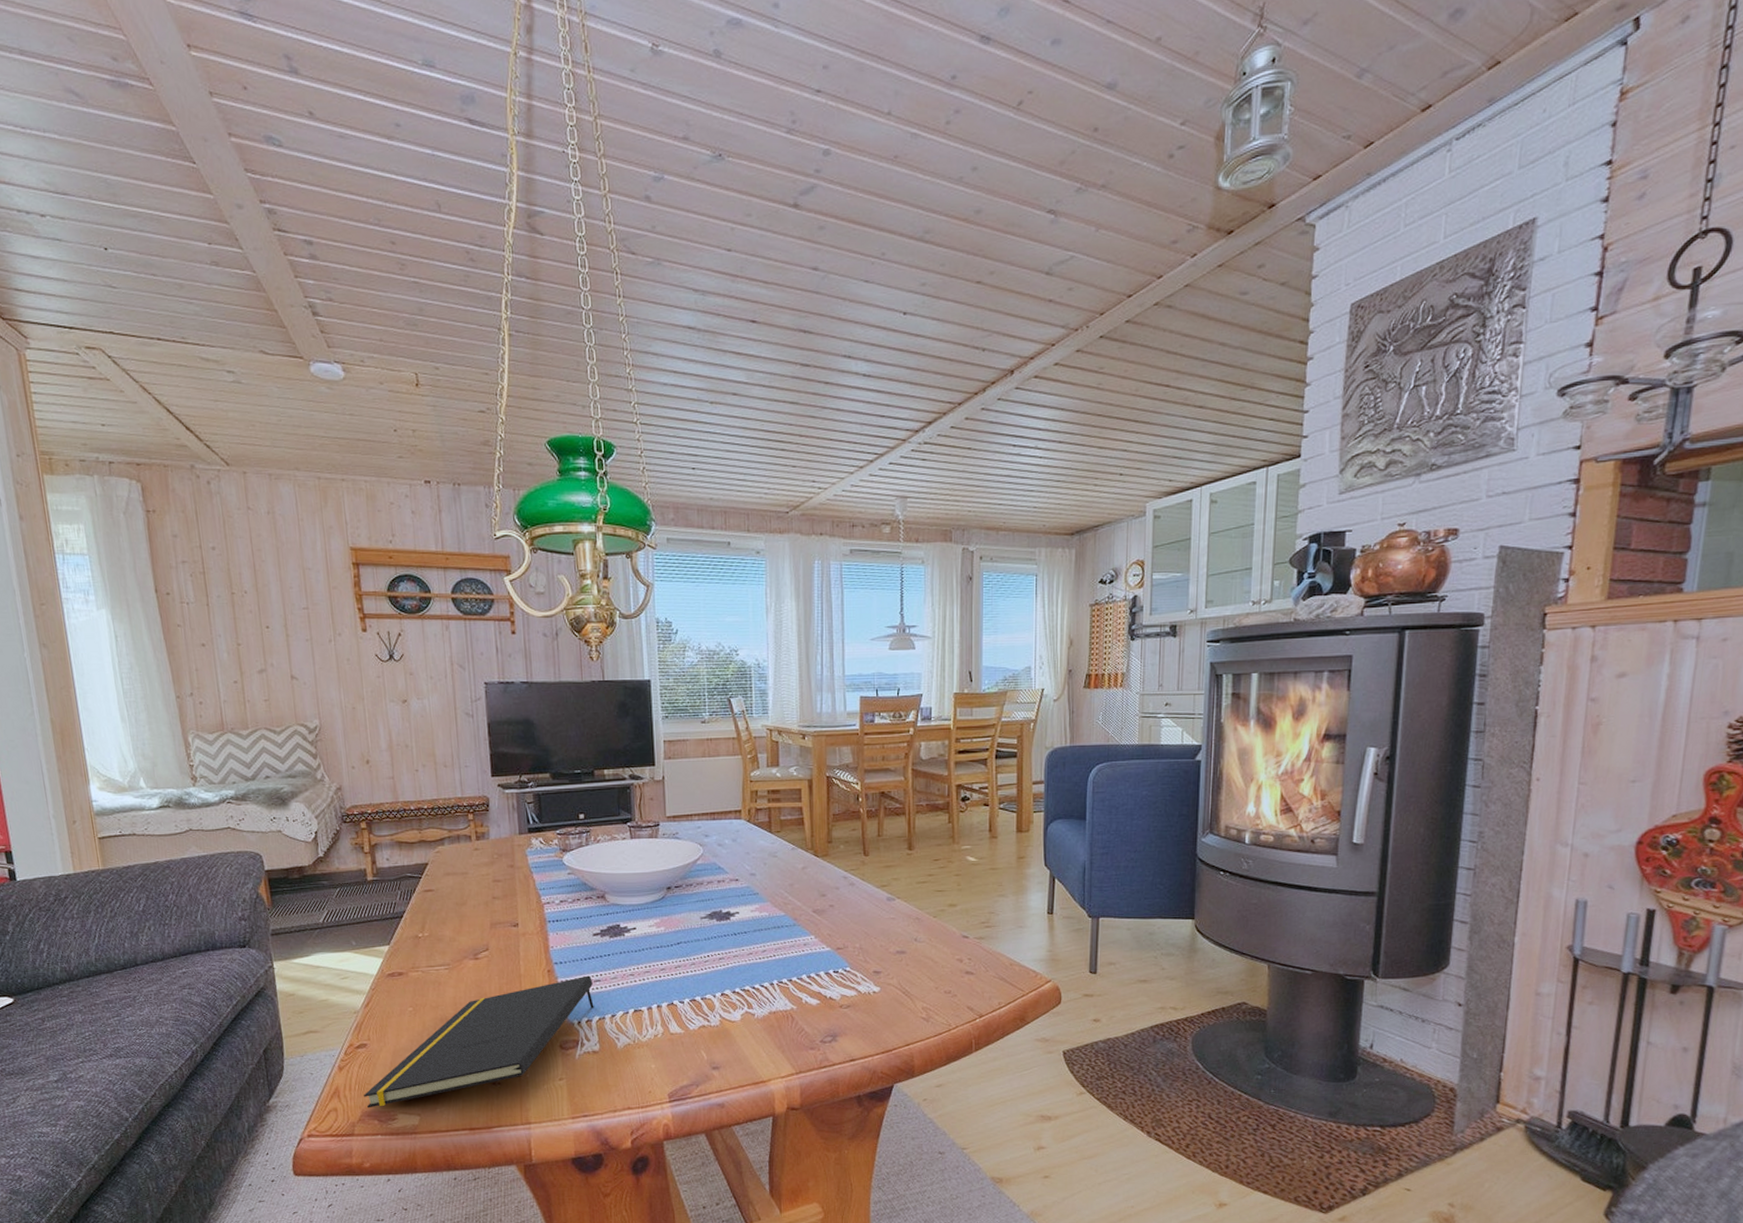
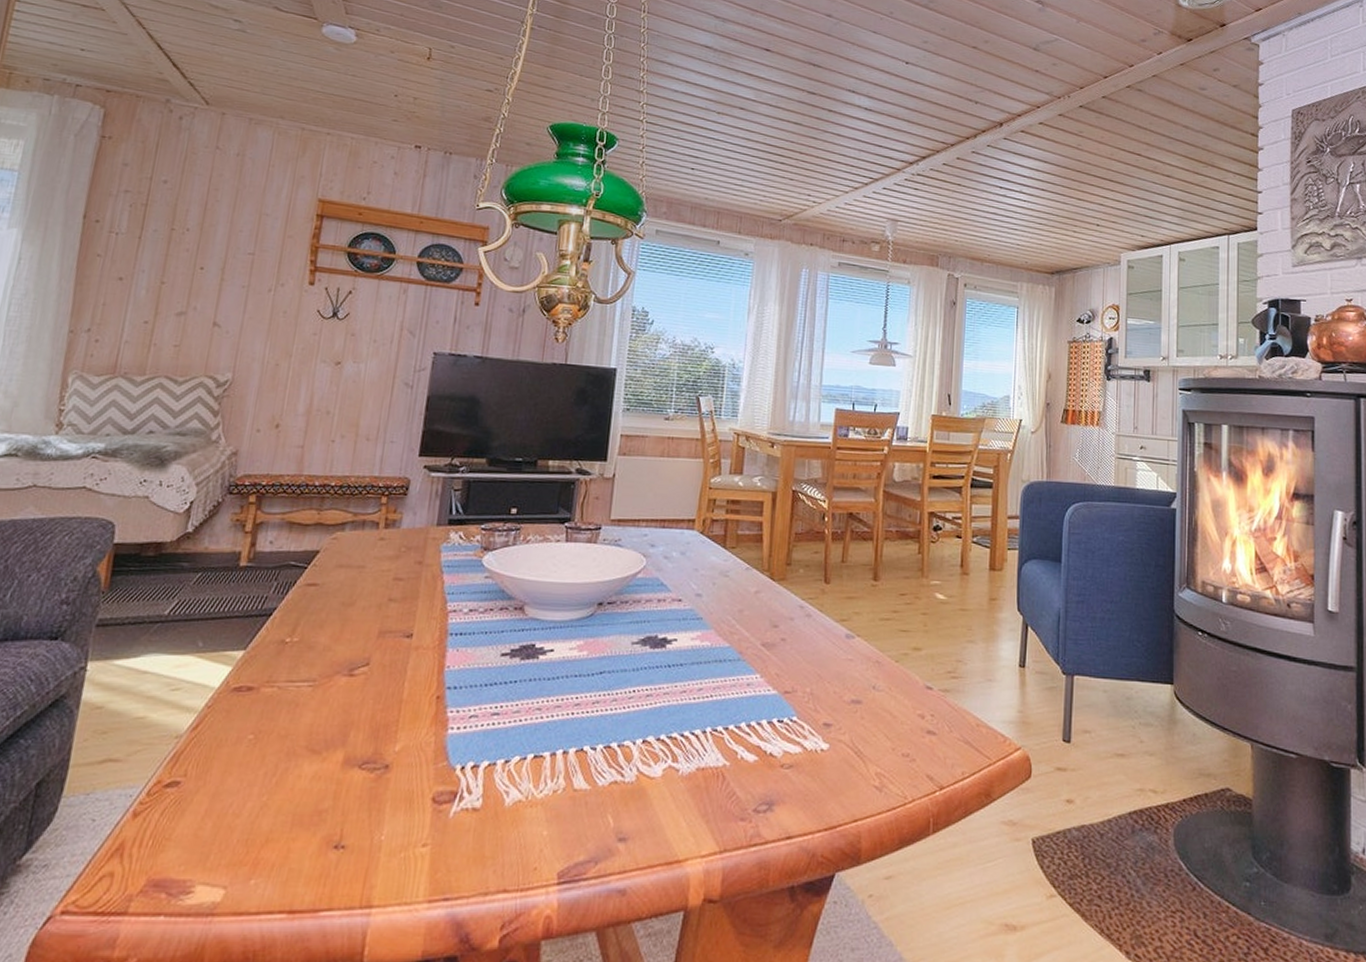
notepad: present [364,975,594,1108] -> none [156,706,490,875]

